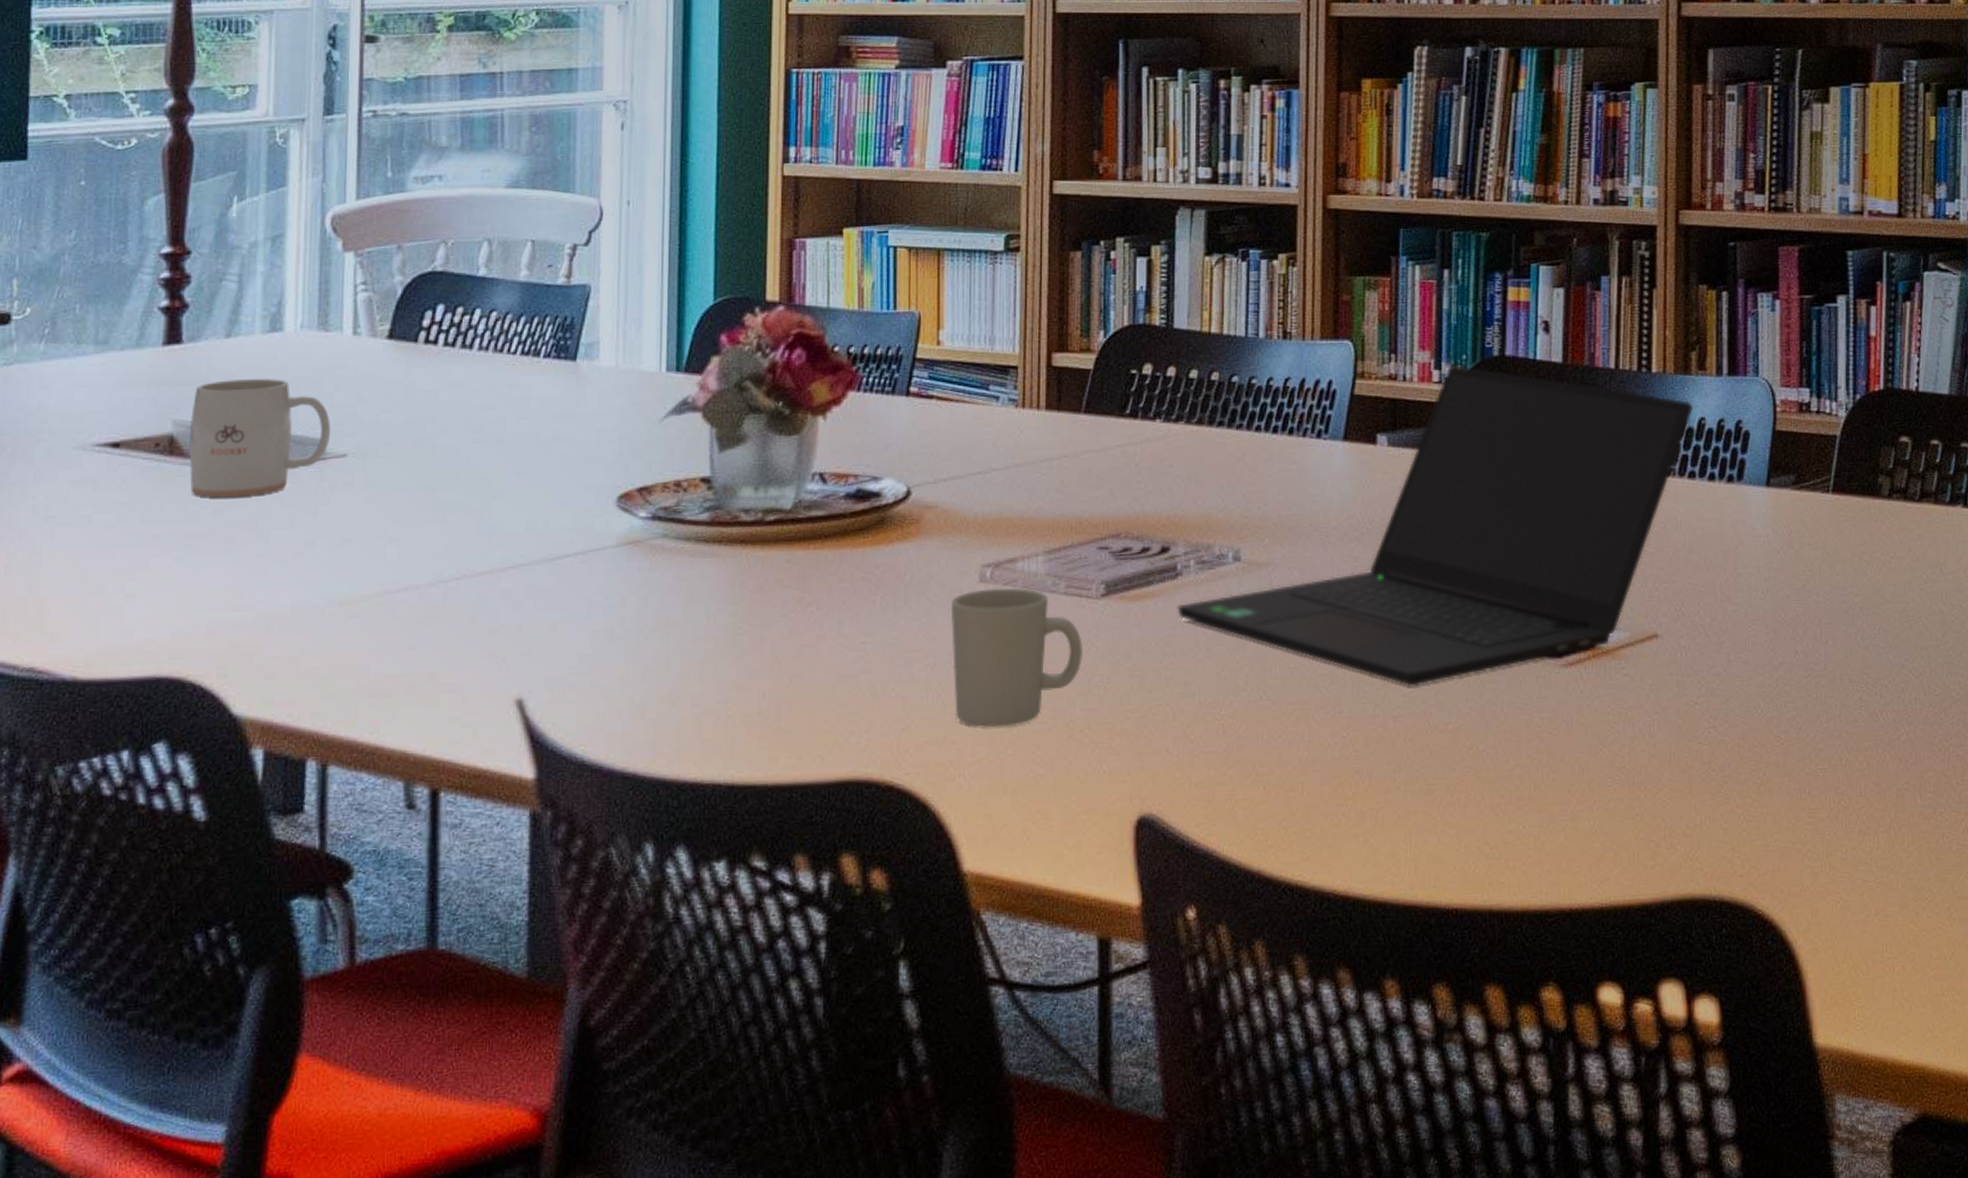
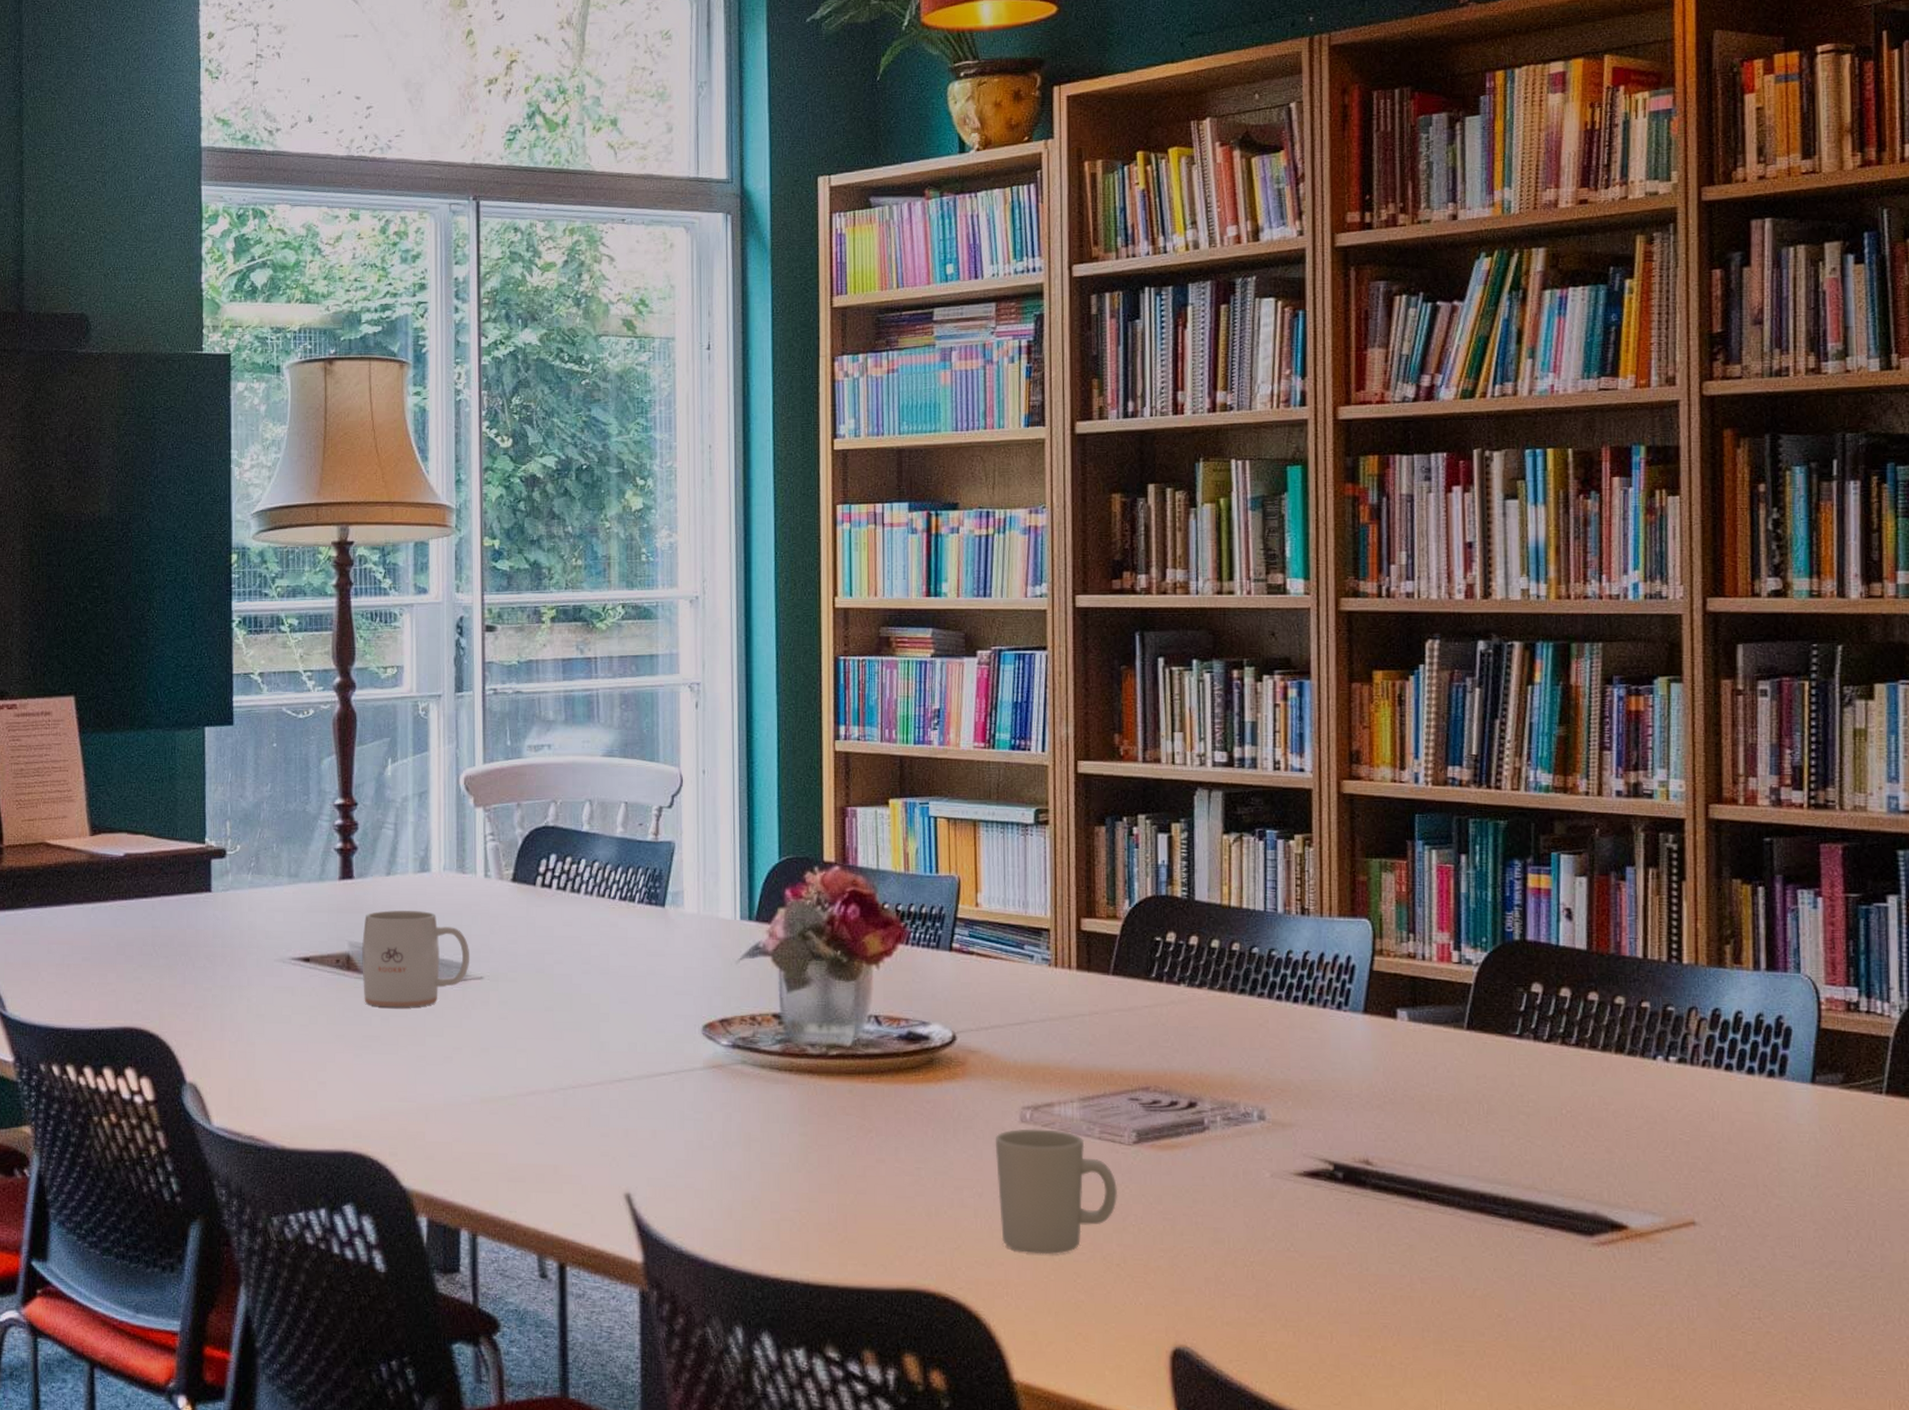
laptop: present [1177,364,1694,686] -> none [1205,946,1729,1251]

